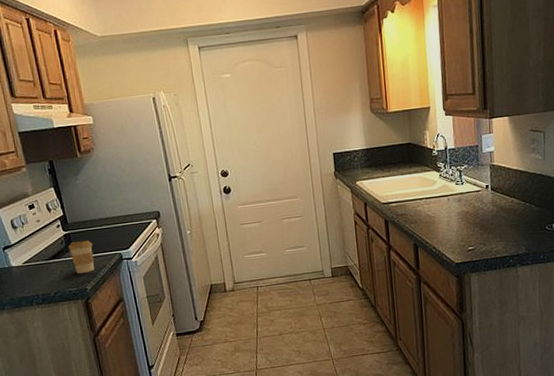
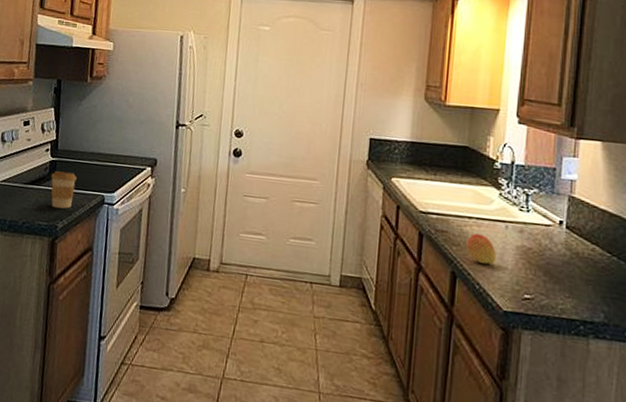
fruit: none [421,210,444,233] -> present [466,233,496,265]

